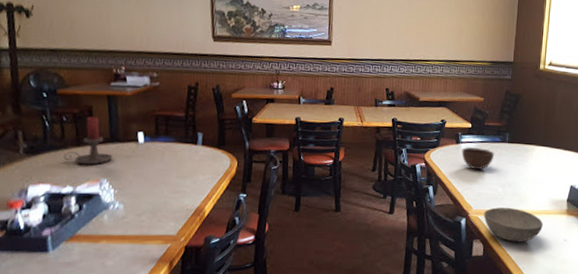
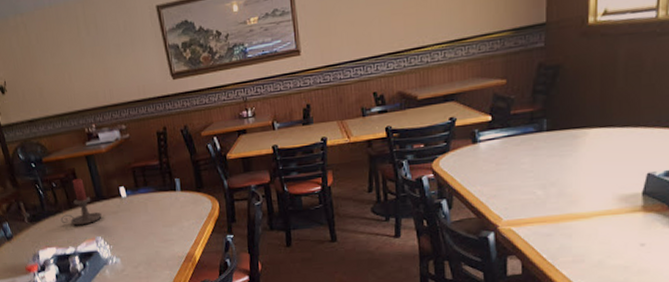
bowl: present [461,147,495,170] -> none [481,143,529,173]
bowl: present [483,207,543,242] -> none [518,212,606,254]

